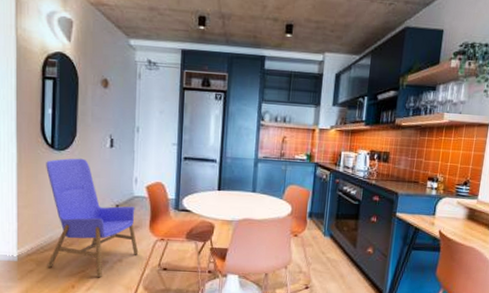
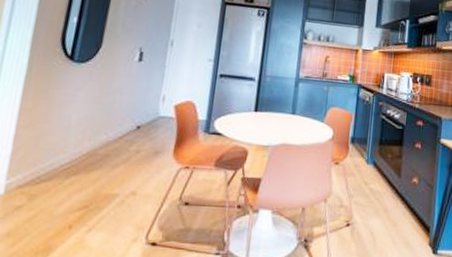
armchair: present [46,158,139,278] -> none [41,71,159,216]

